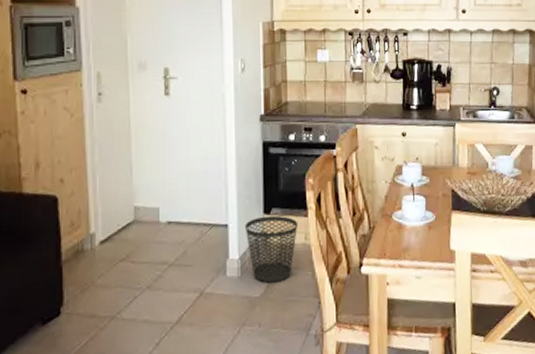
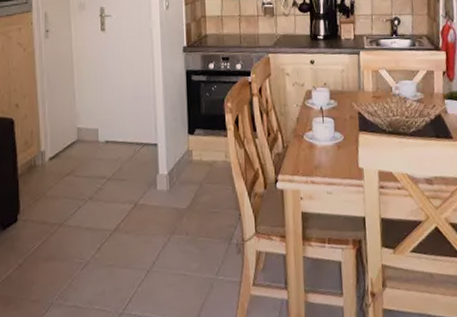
wastebasket: present [245,215,298,283] -> none [172,135,219,196]

